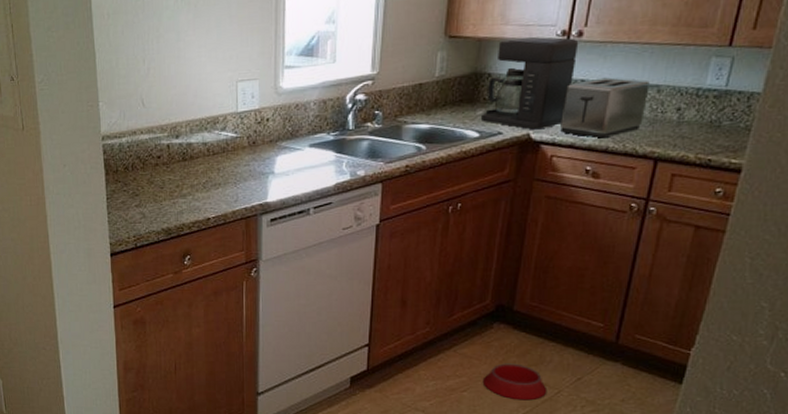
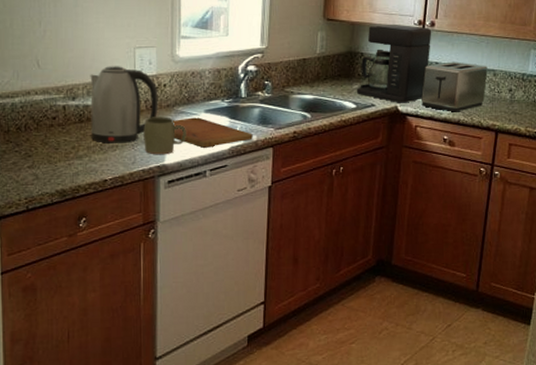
kettle: none [193,101,261,181] -> present [90,66,158,143]
mug: none [246,152,290,193] -> present [143,116,186,155]
cutting board: none [276,152,360,184] -> present [173,117,253,148]
pet bowl: present [482,363,548,401] -> none [368,314,424,349]

